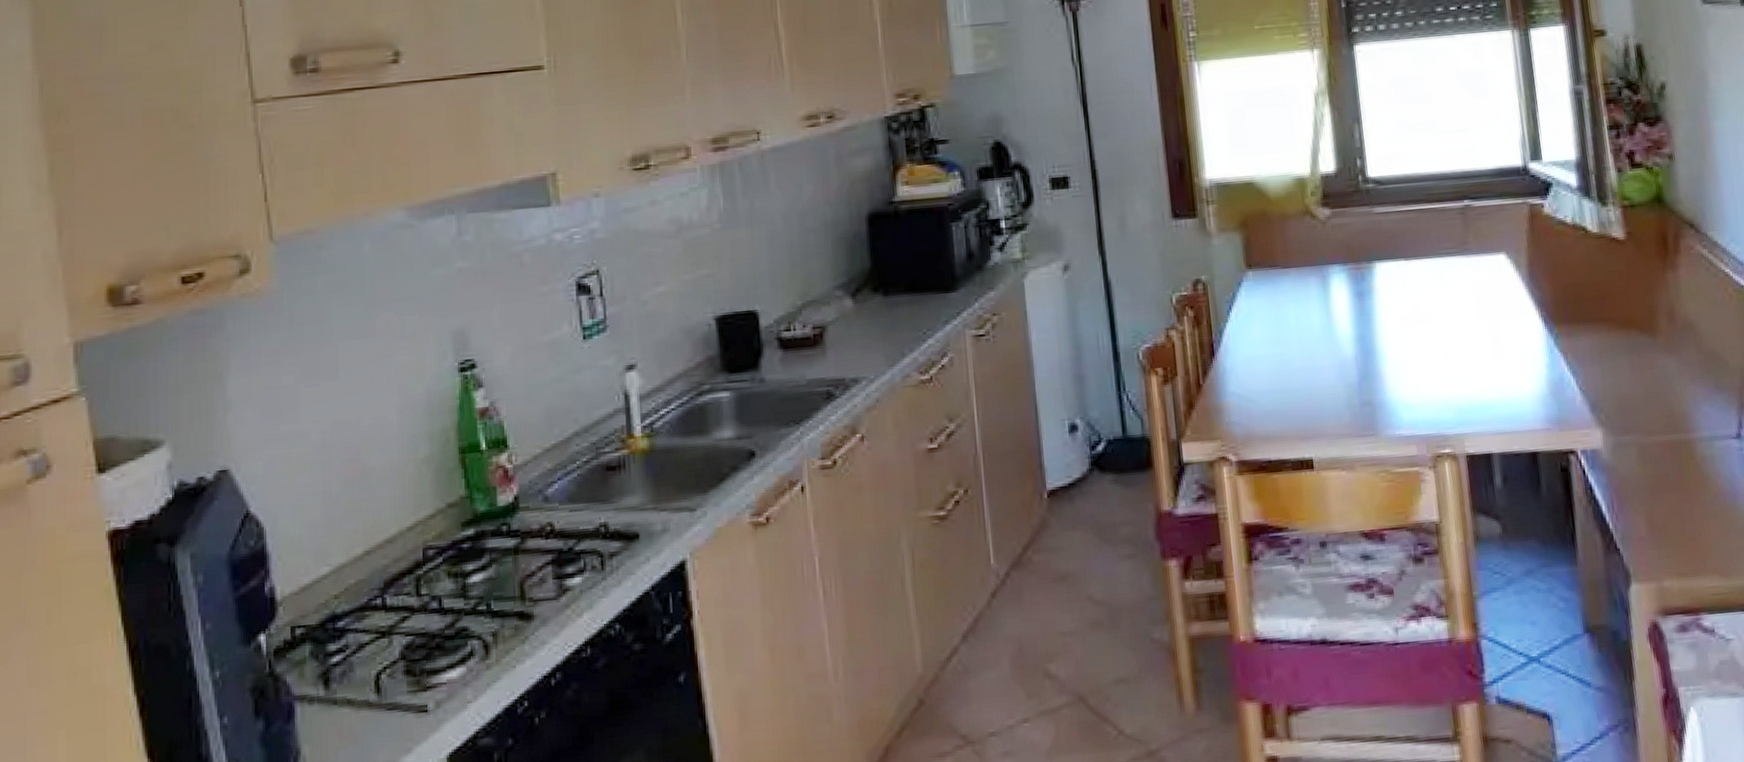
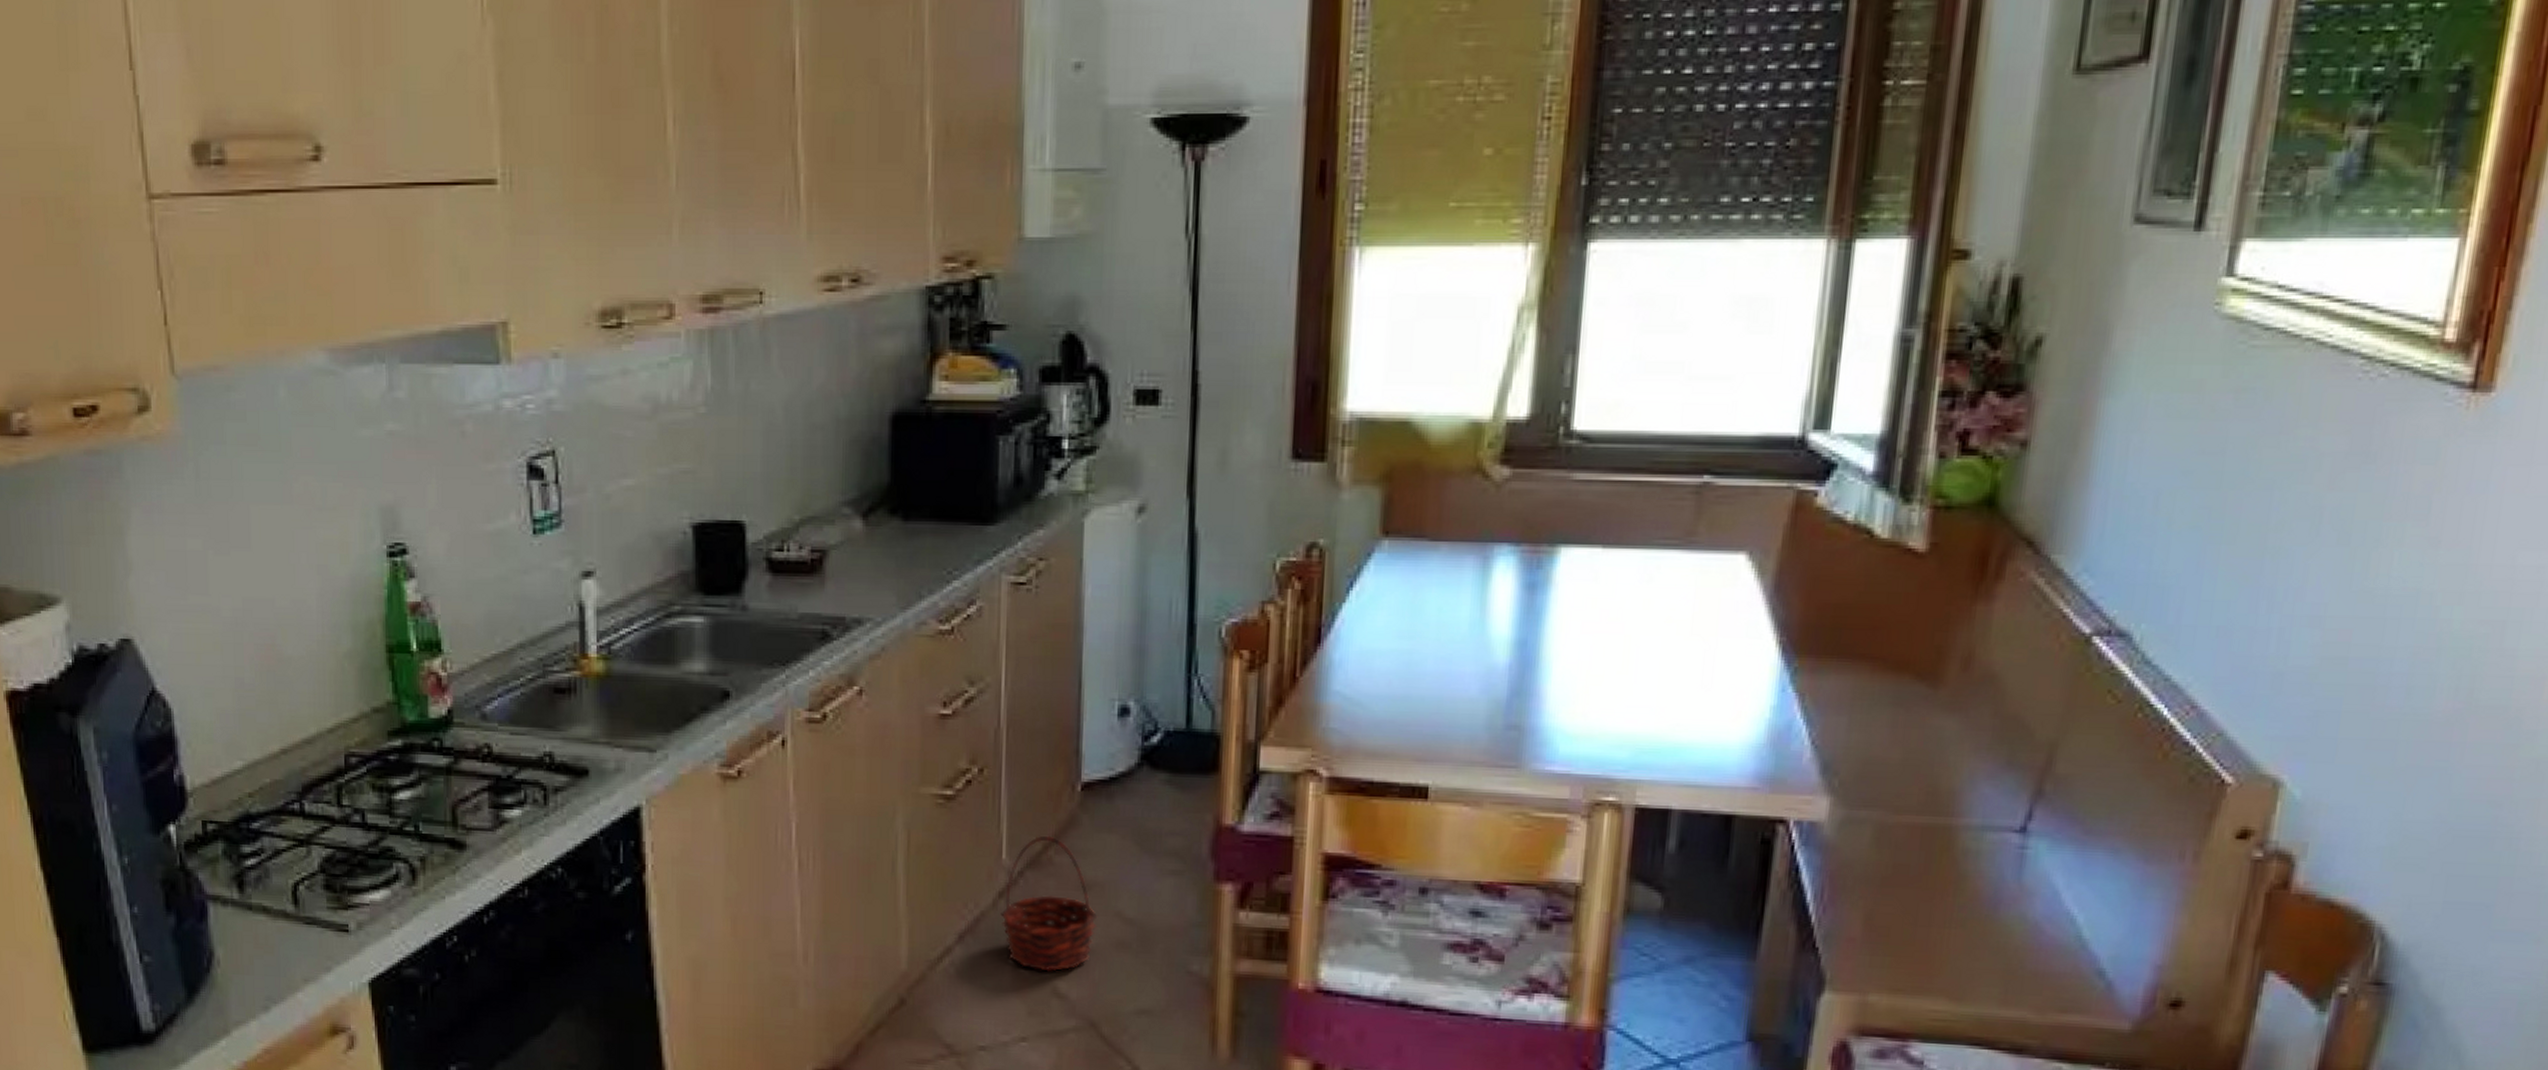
basket: none [995,540,1074,657] -> present [1000,836,1098,972]

